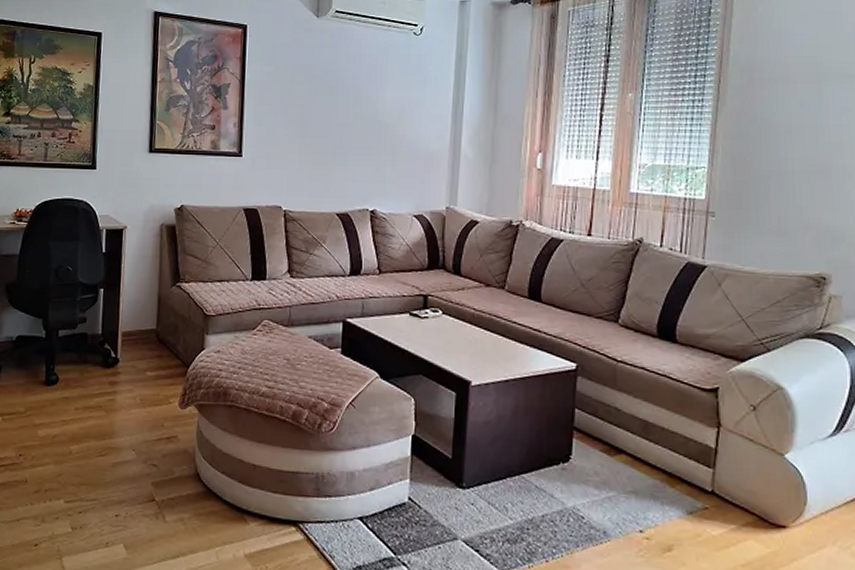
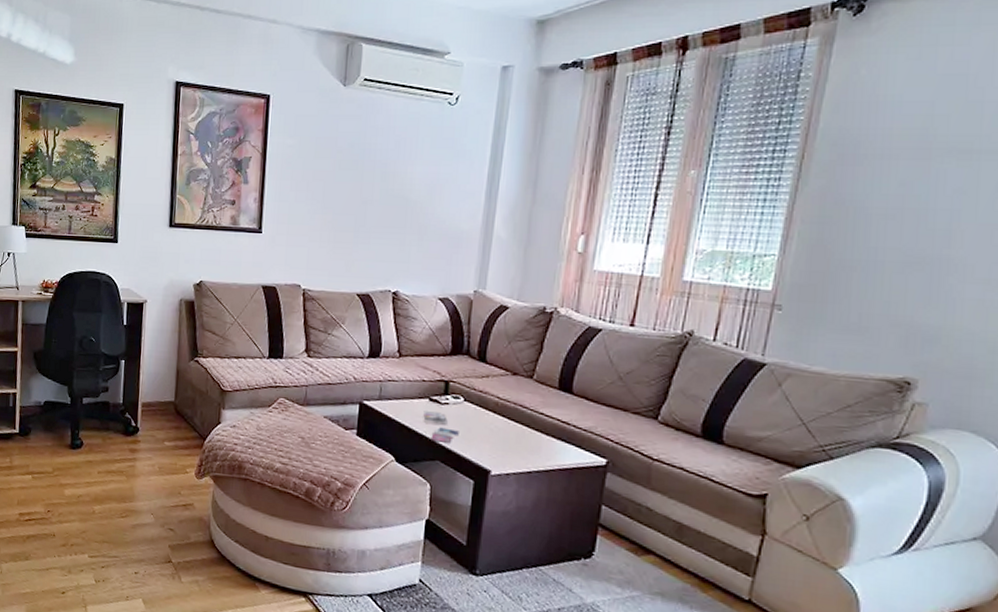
magazine: none [405,326,439,356] -> present [423,411,459,443]

